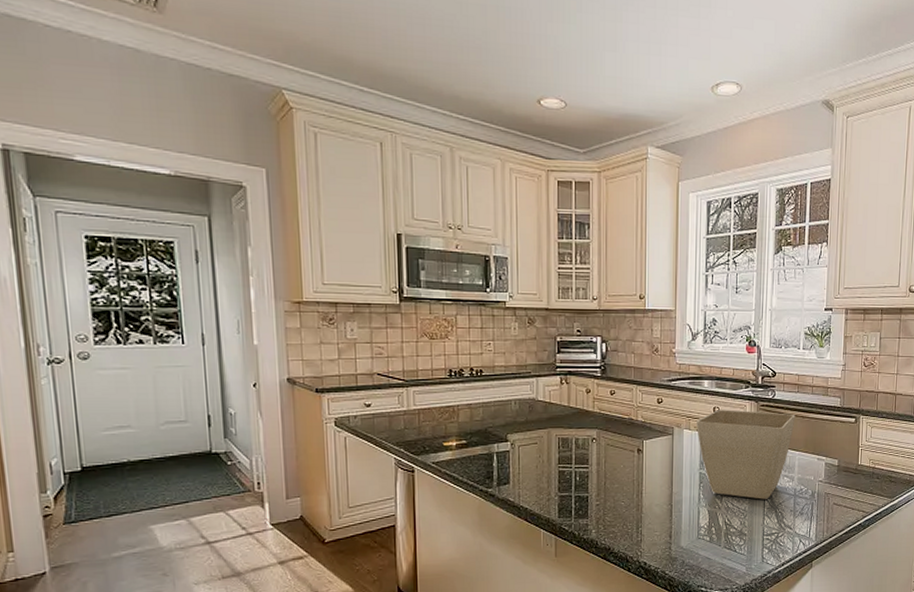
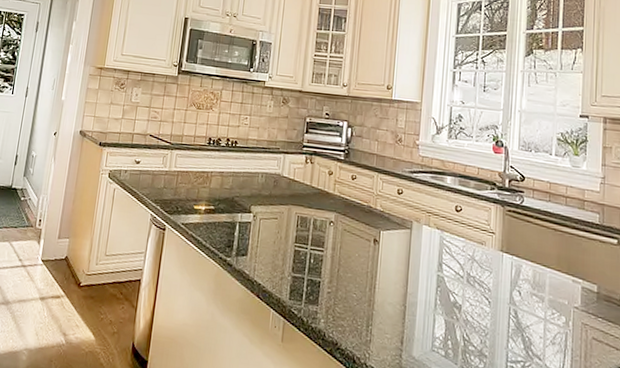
flower pot: present [696,409,795,500] -> none [436,209,546,319]

